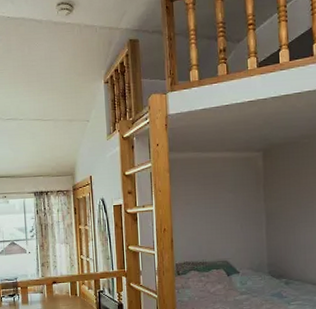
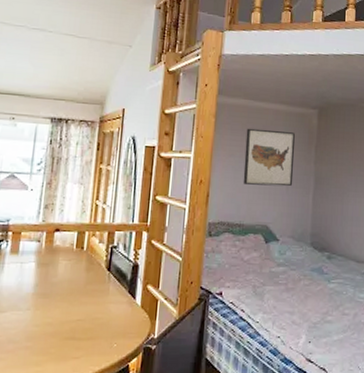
wall art: none [198,176,246,227] -> present [243,128,295,187]

